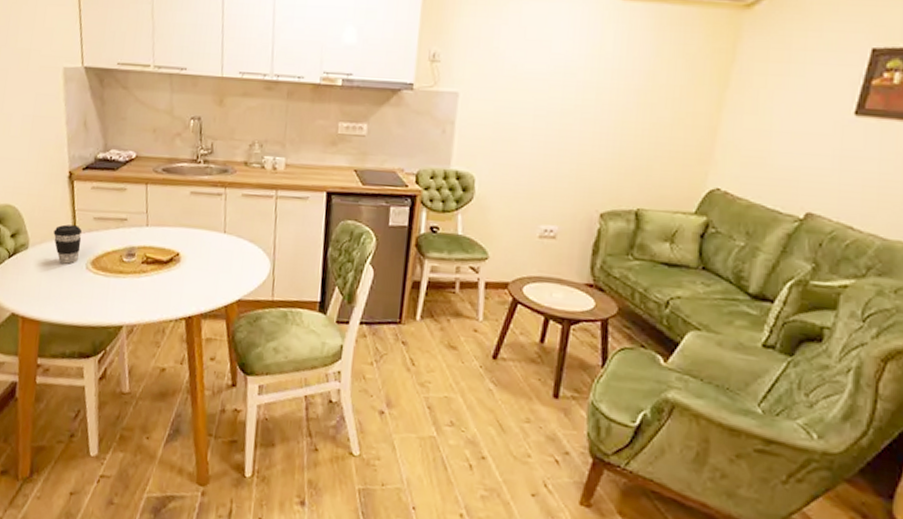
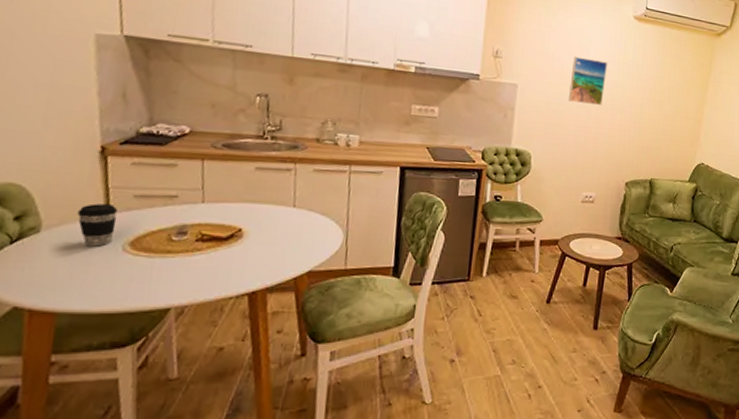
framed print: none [524,53,576,113] -> present [569,56,607,105]

